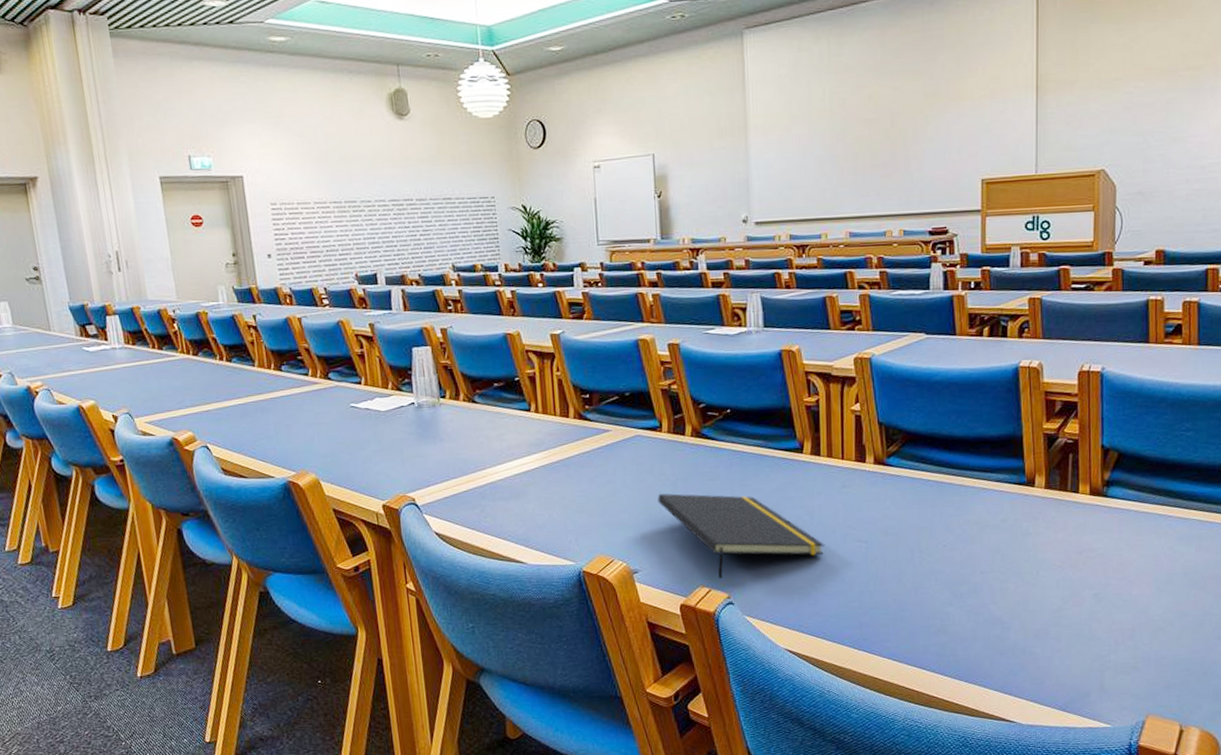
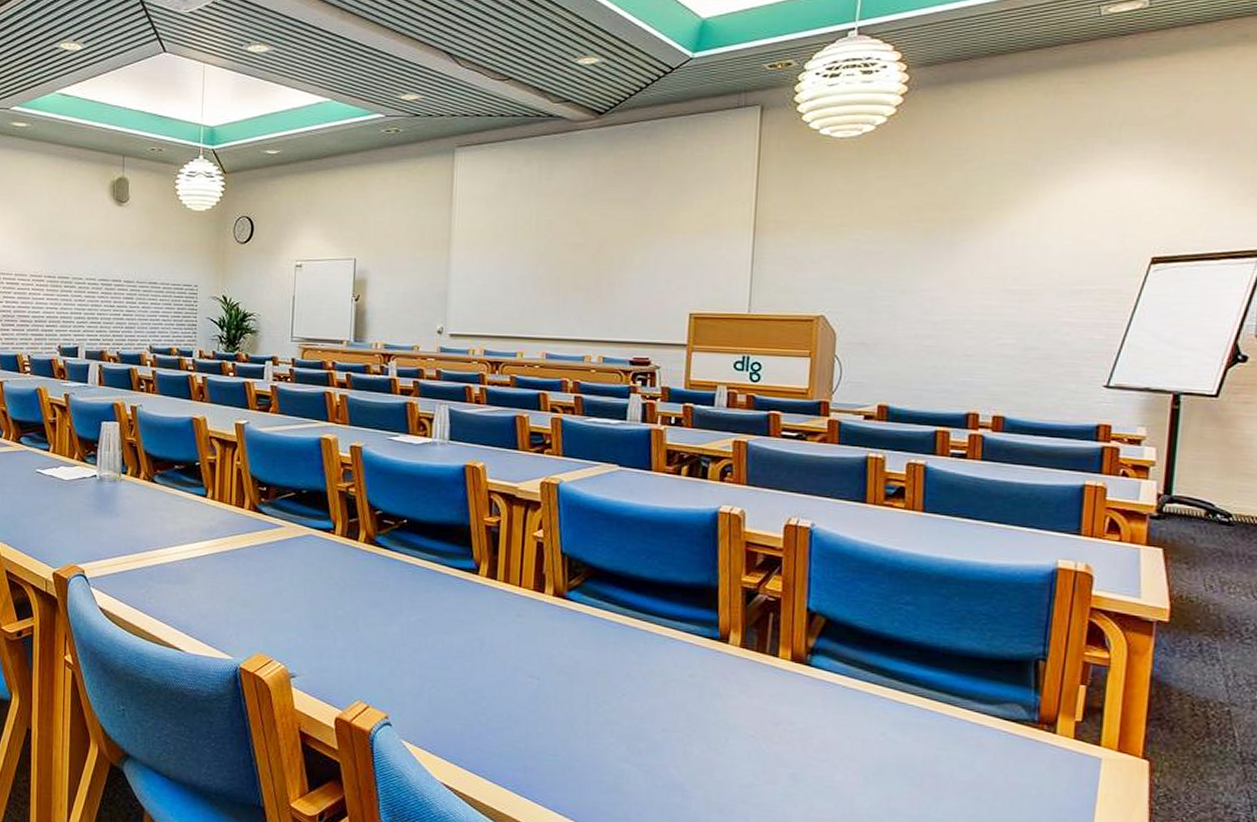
notepad: present [657,493,825,579] -> none [323,598,494,696]

